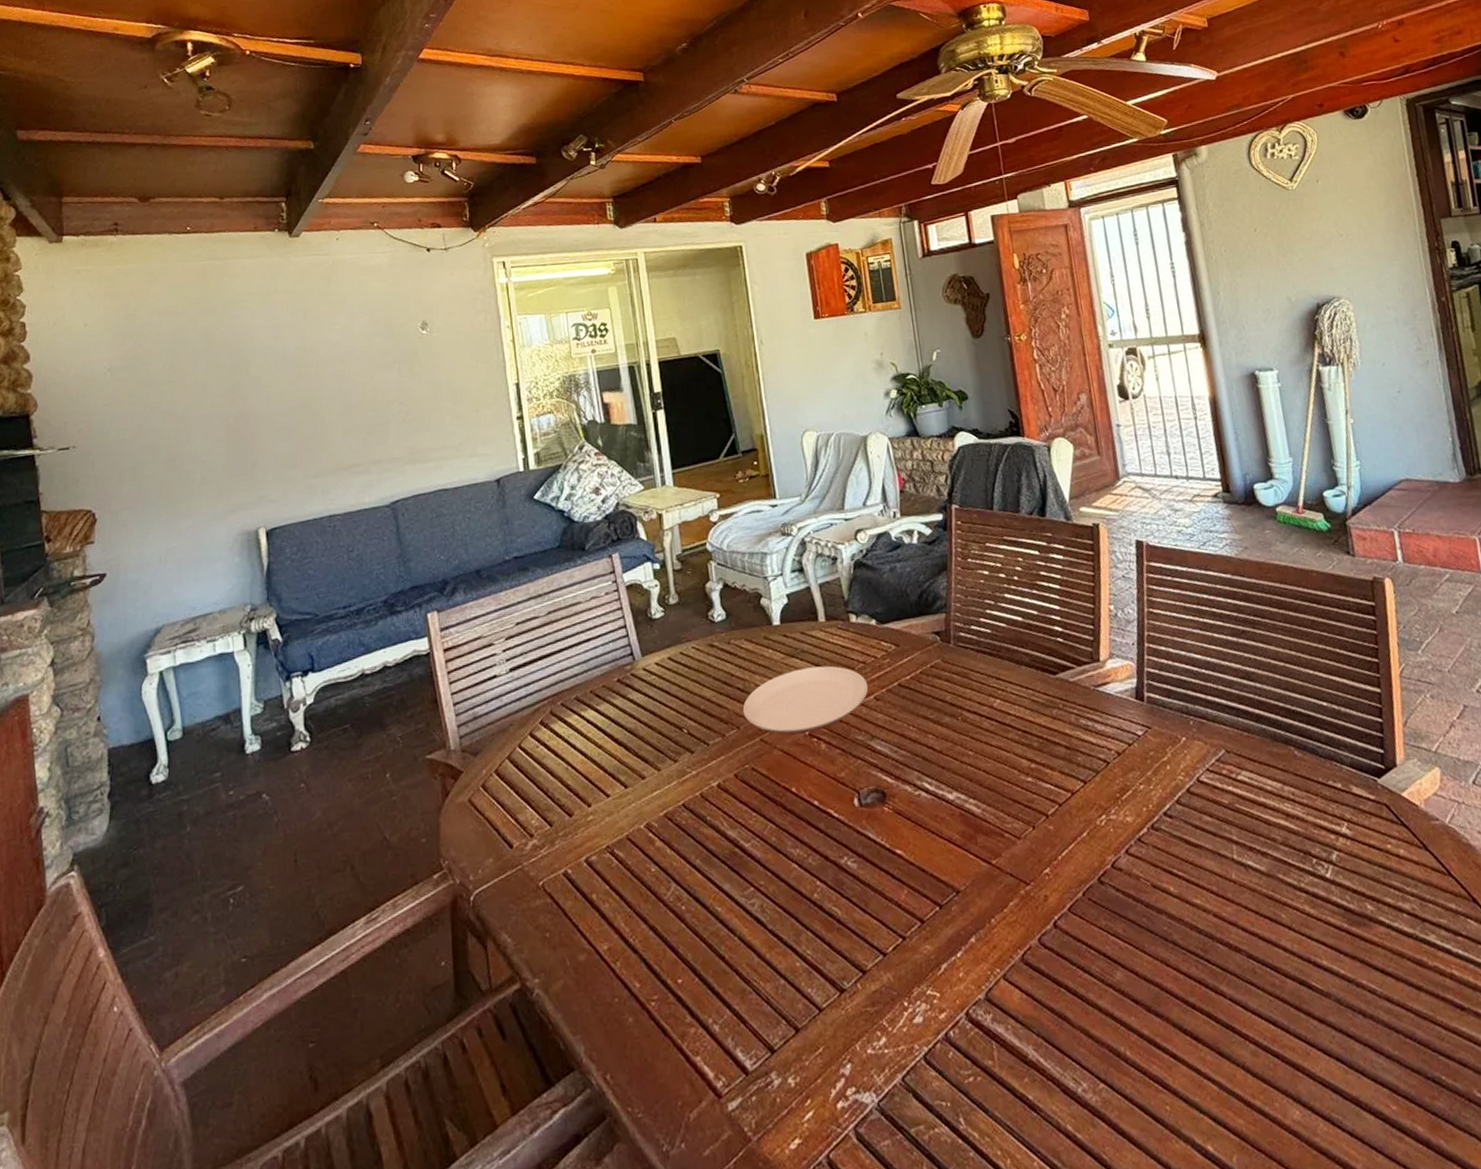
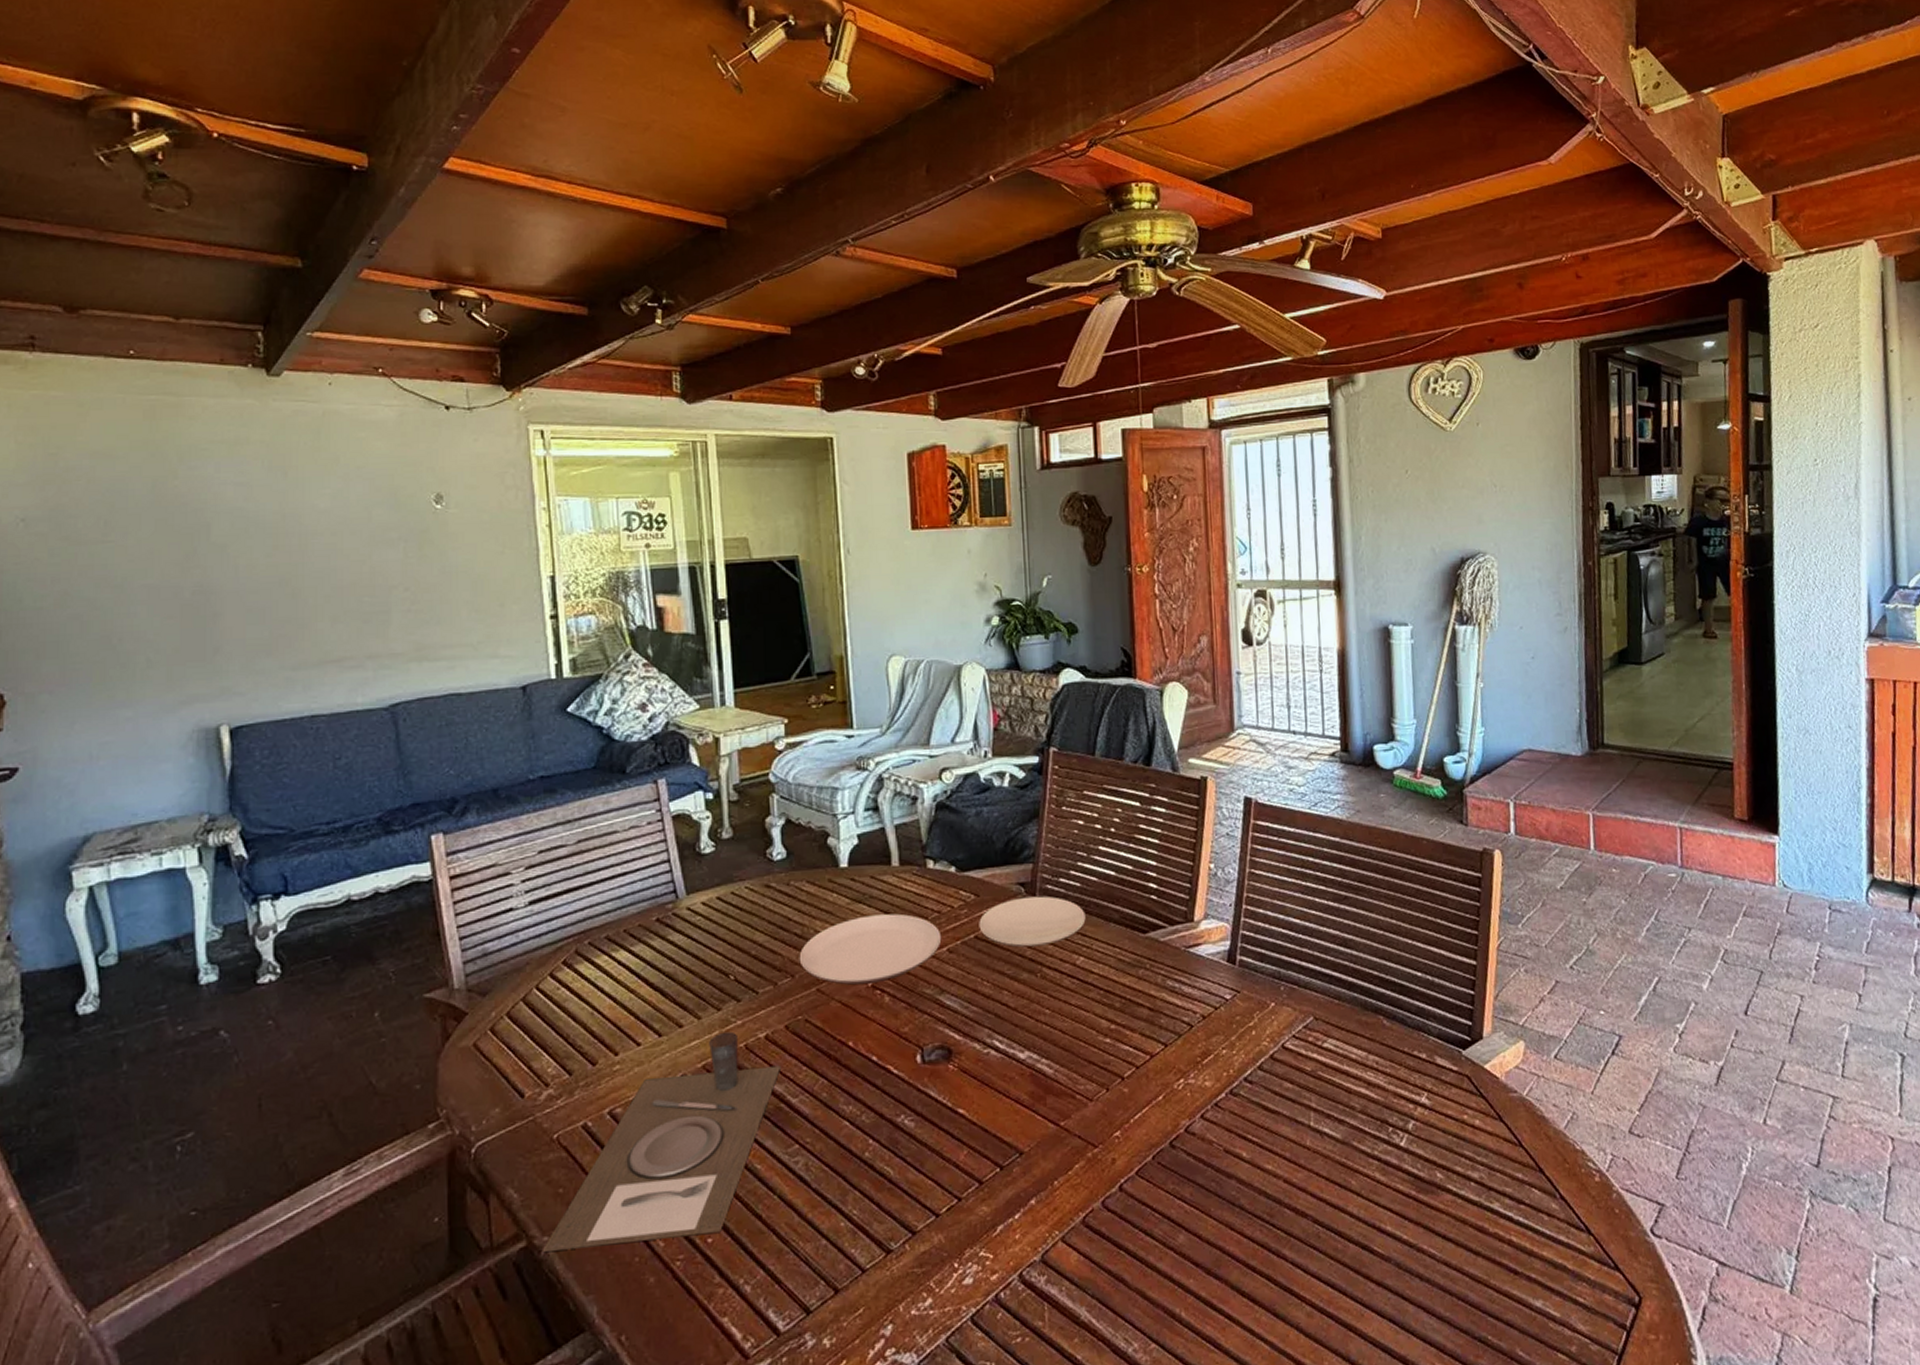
place setting: none [533,781,733,993] -> present [541,1031,780,1252]
plate: none [901,643,999,693] -> present [979,896,1086,948]

